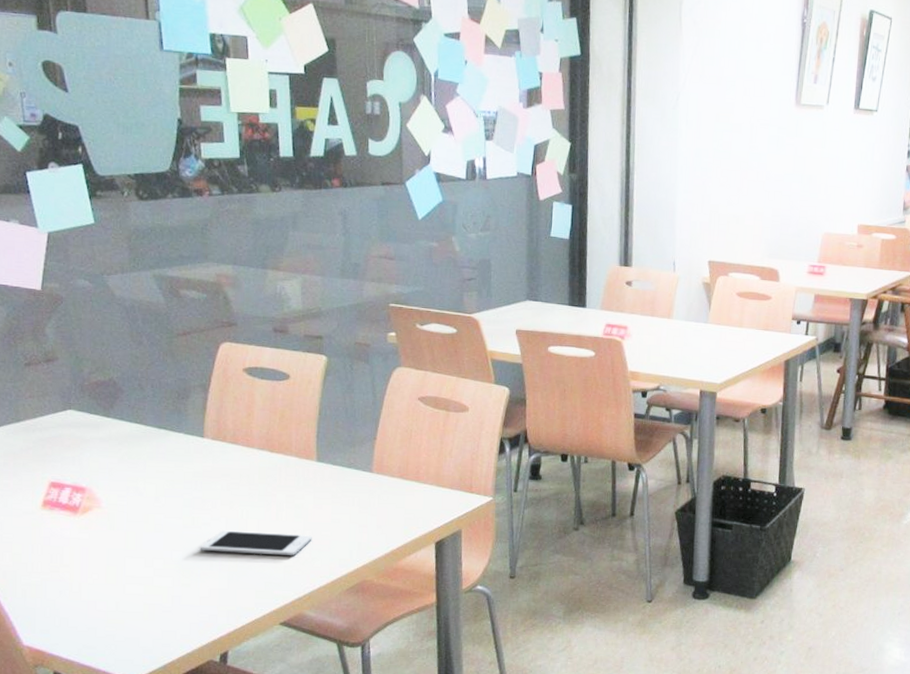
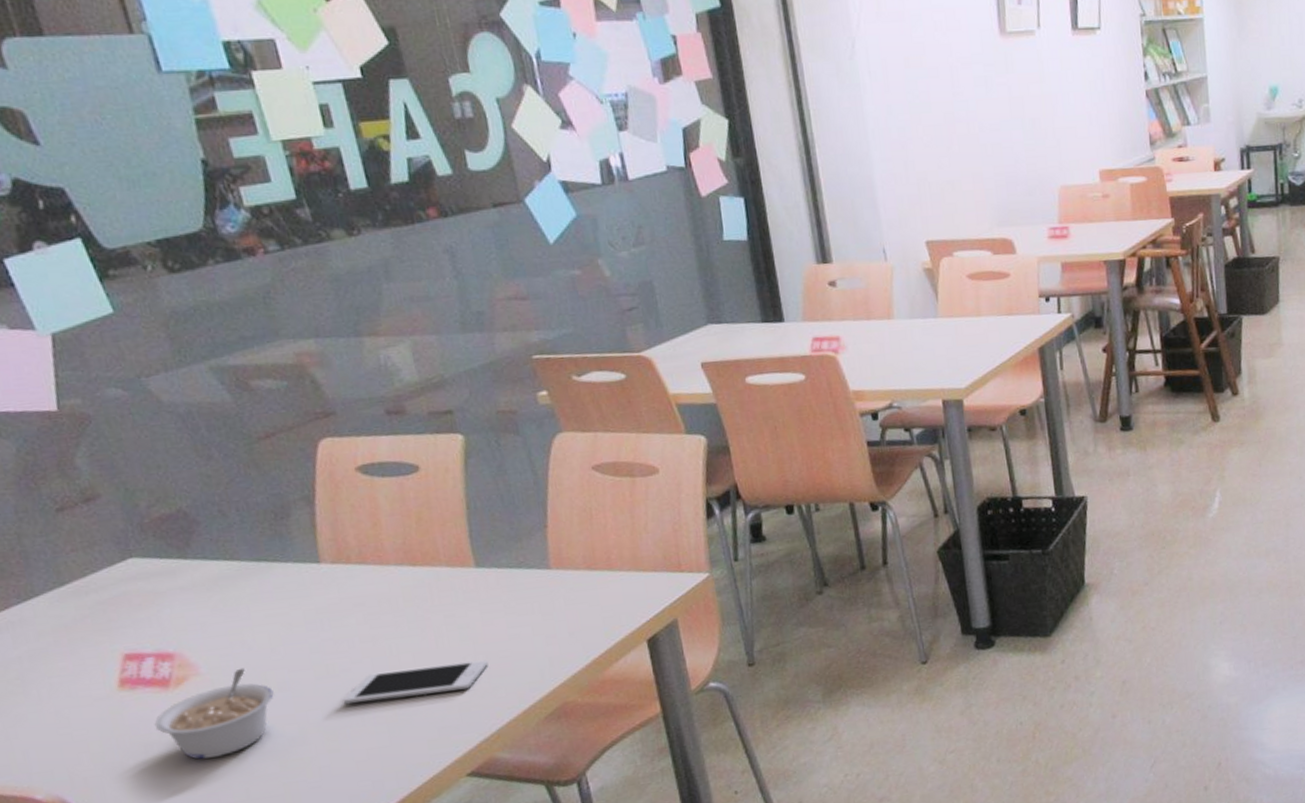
legume: none [61,508,151,574] -> present [154,667,274,759]

